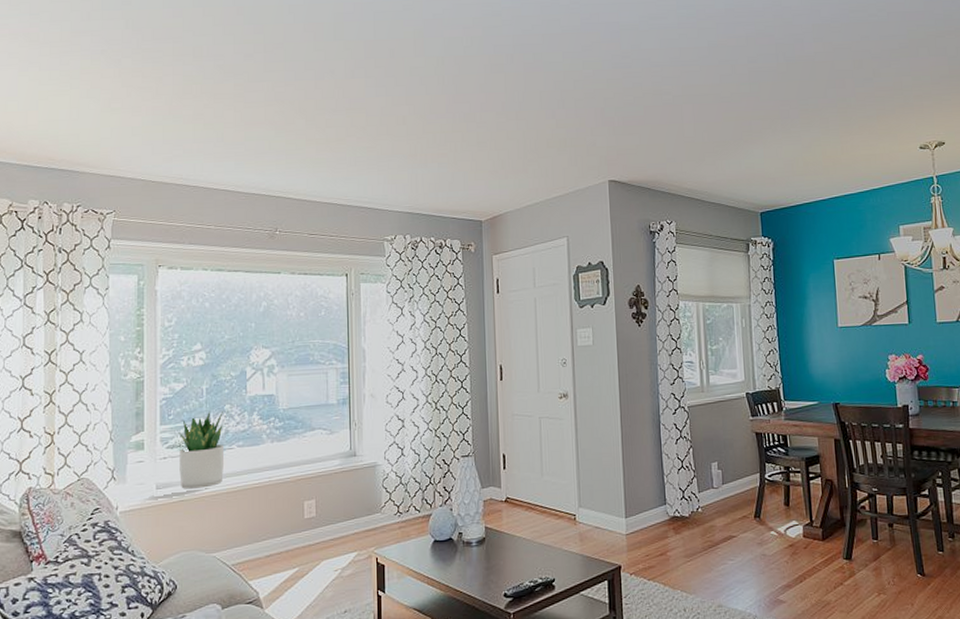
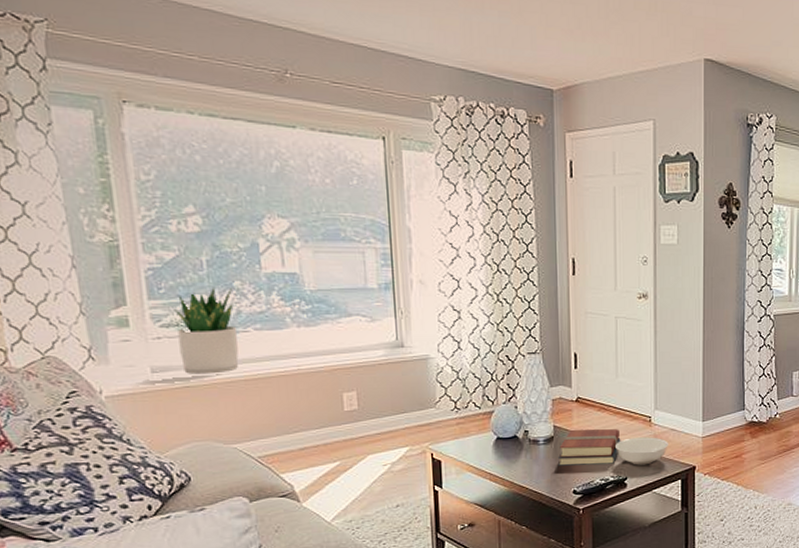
books: none [490,528,548,568] -> present [558,428,621,466]
bowl: none [543,536,594,566] -> present [615,437,668,465]

